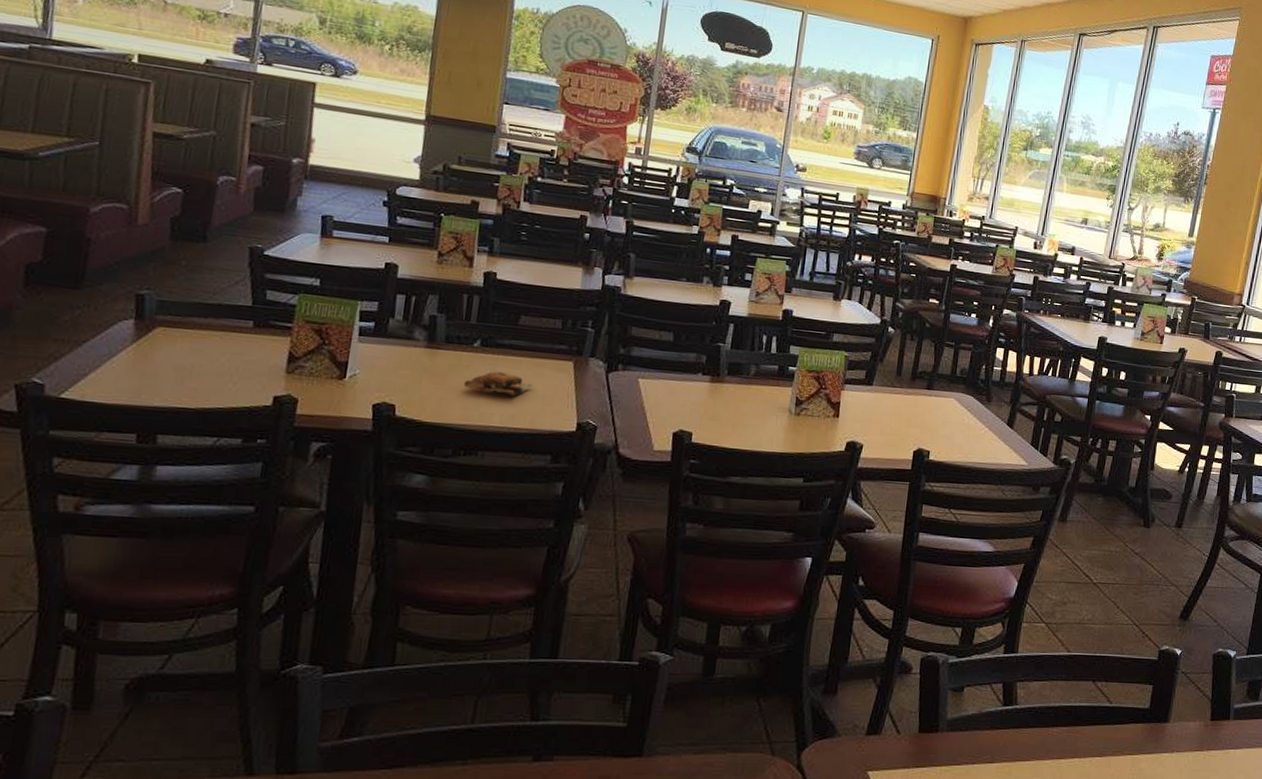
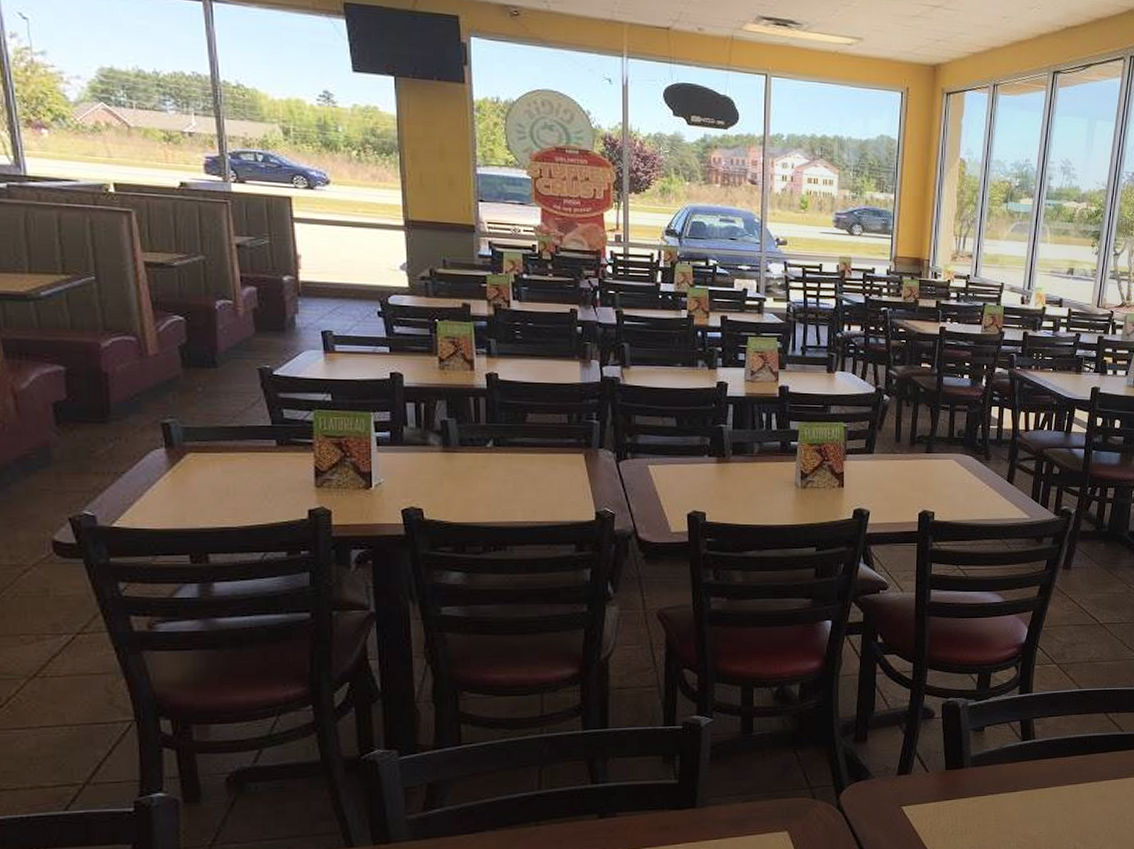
hamburger: present [463,370,533,397] -> none [483,469,548,492]

